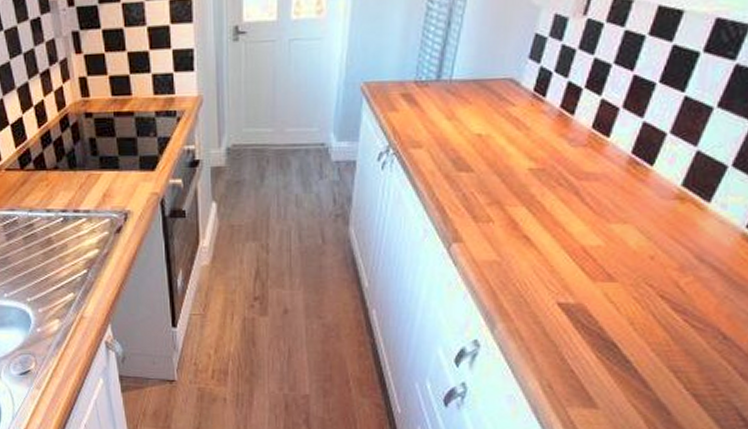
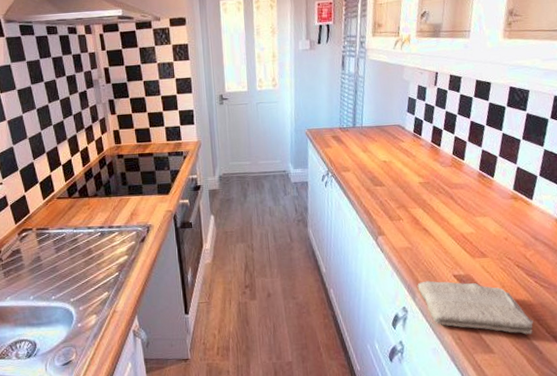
washcloth: none [500,308,668,389] -> present [417,280,534,335]

